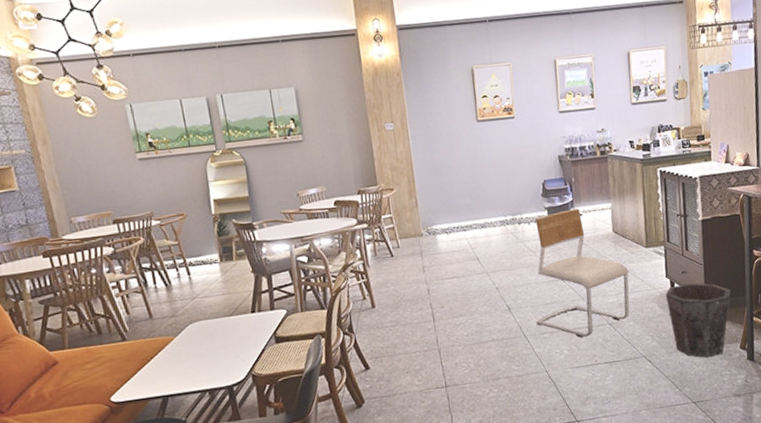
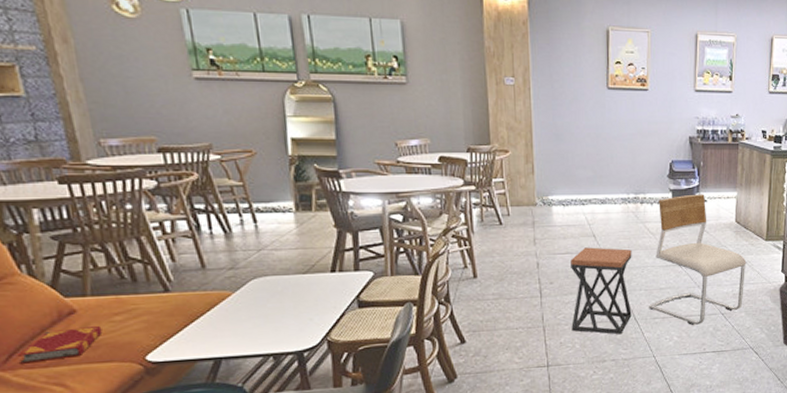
hardback book: none [17,374,78,410] -> present [17,326,103,364]
stool: none [458,268,521,352] -> present [571,247,632,335]

